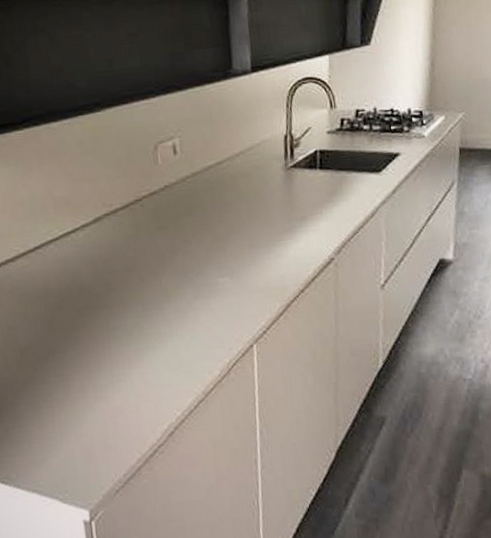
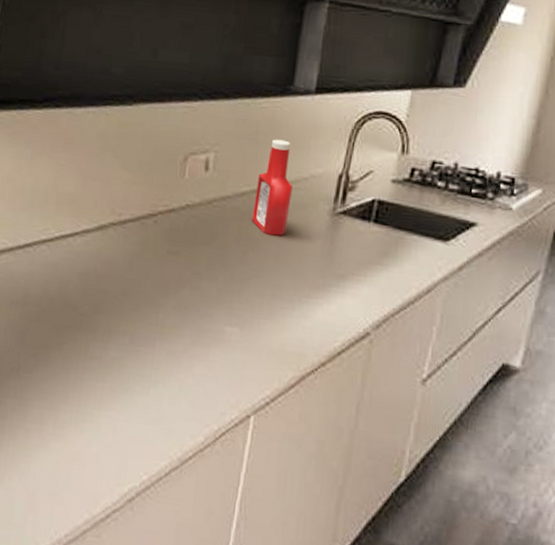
ketchup bottle: none [219,116,251,197] -> present [252,139,293,236]

